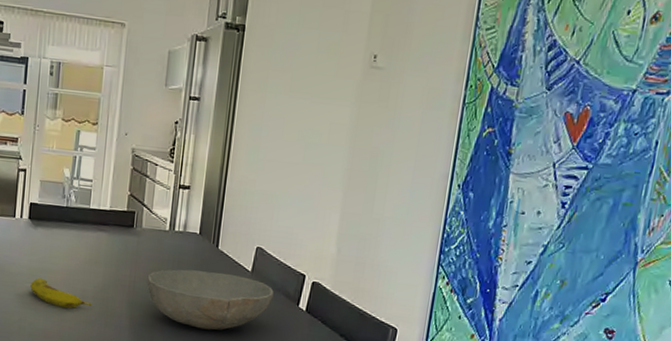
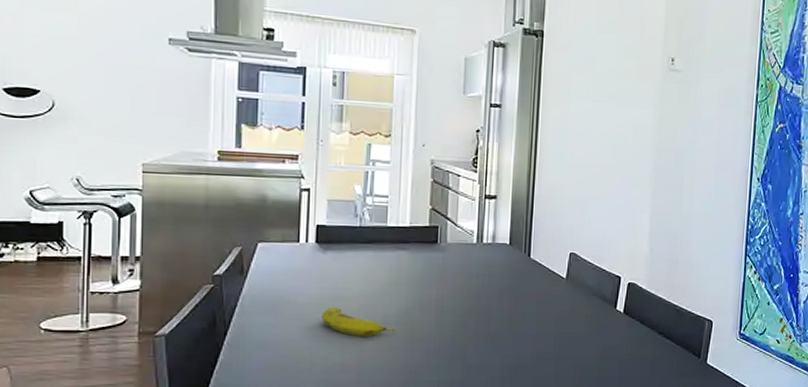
bowl: present [146,269,274,330] -> none [455,282,590,343]

